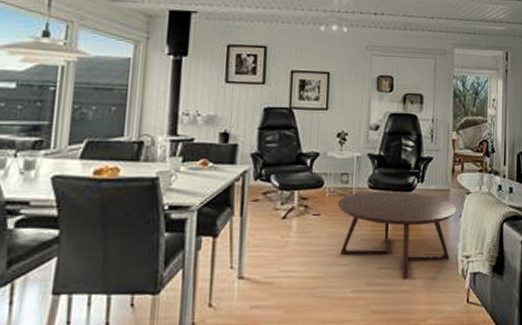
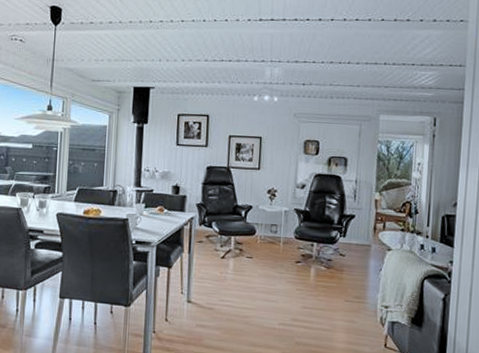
coffee table: present [337,191,457,279] -> none [267,241,377,320]

